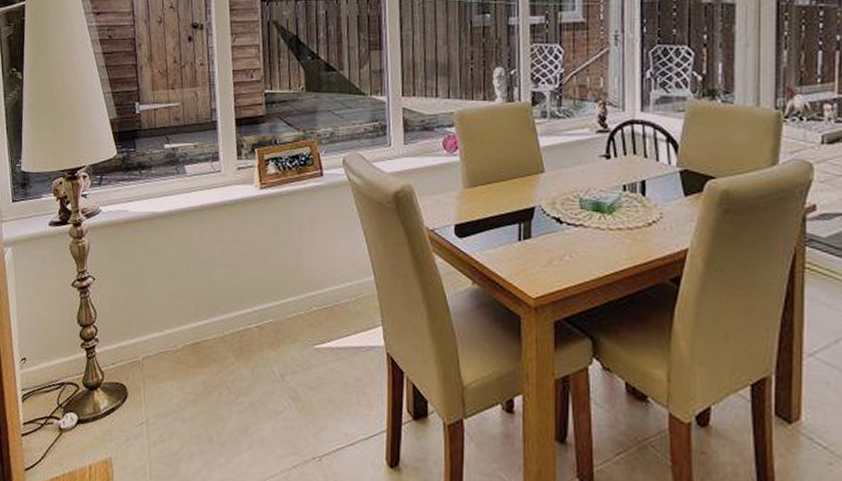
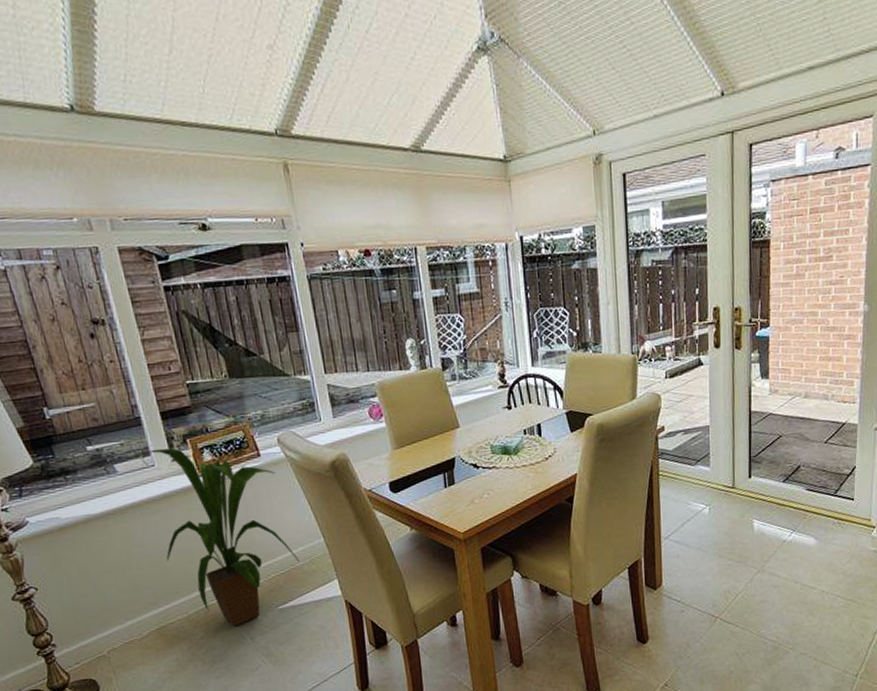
house plant: none [214,155,345,358] -> present [150,447,299,626]

